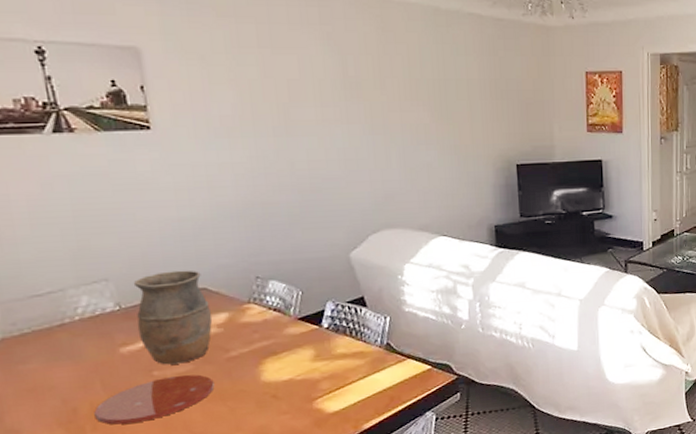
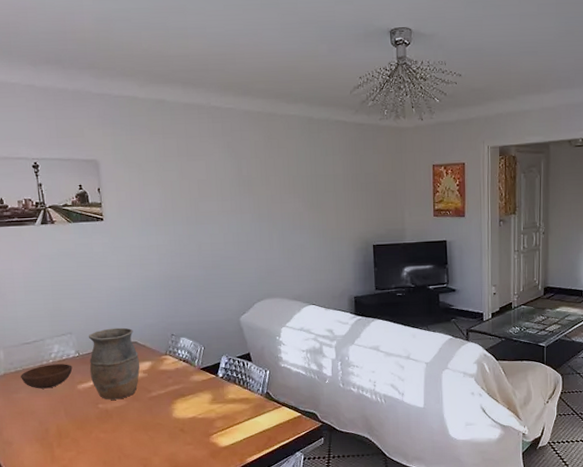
bowl: none [29,321,111,356] -> present [21,364,73,389]
plate: present [94,374,215,425] -> none [59,408,140,443]

